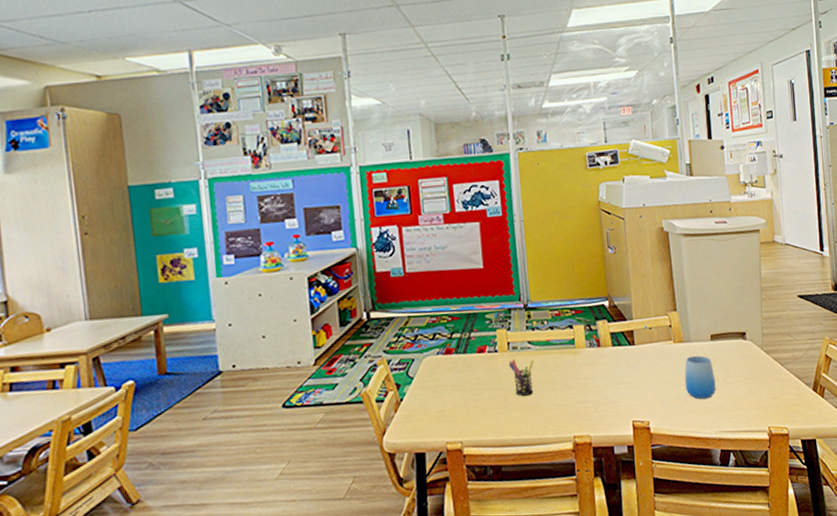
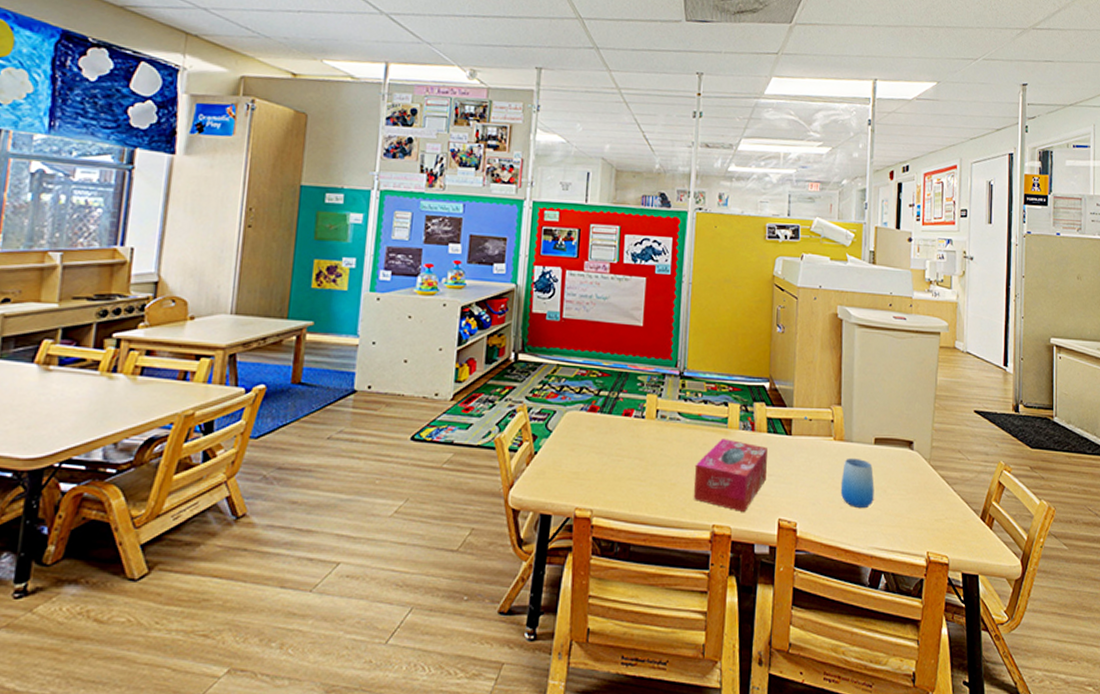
pen holder: present [508,359,534,396] -> none [654,429,681,471]
tissue box: none [550,357,617,421] -> present [693,439,767,512]

